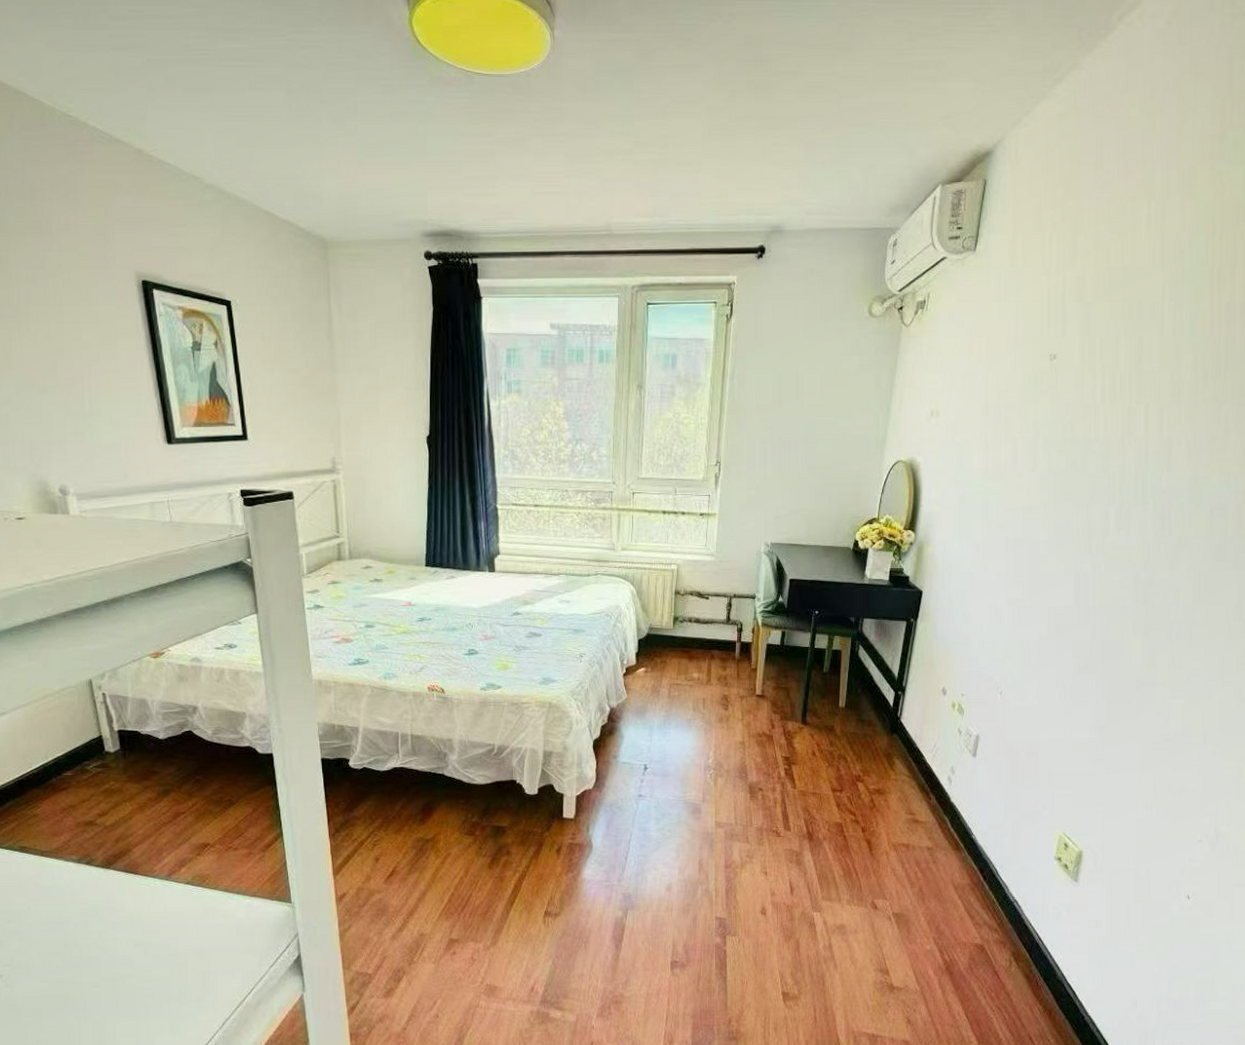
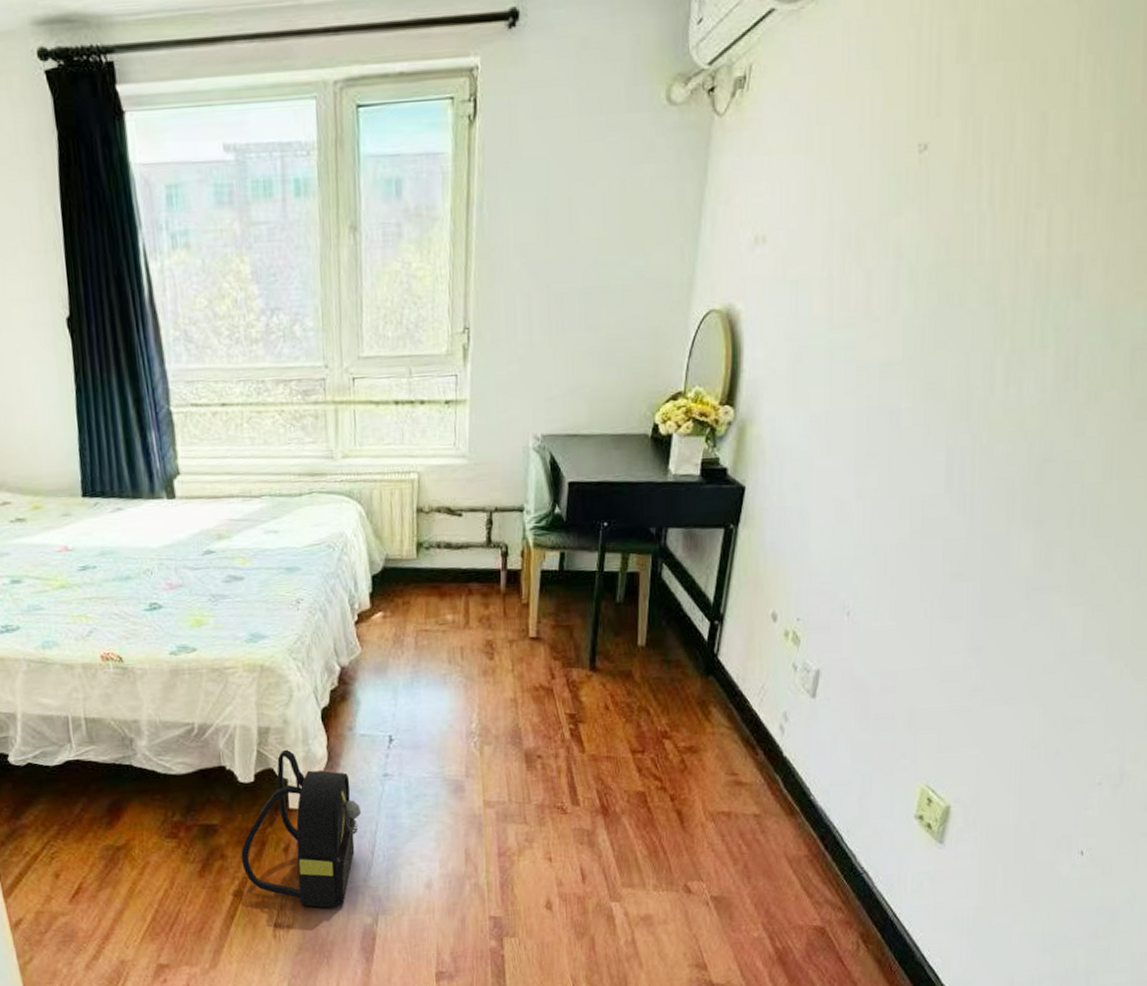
backpack: none [523,770,620,902] -> present [241,749,362,909]

